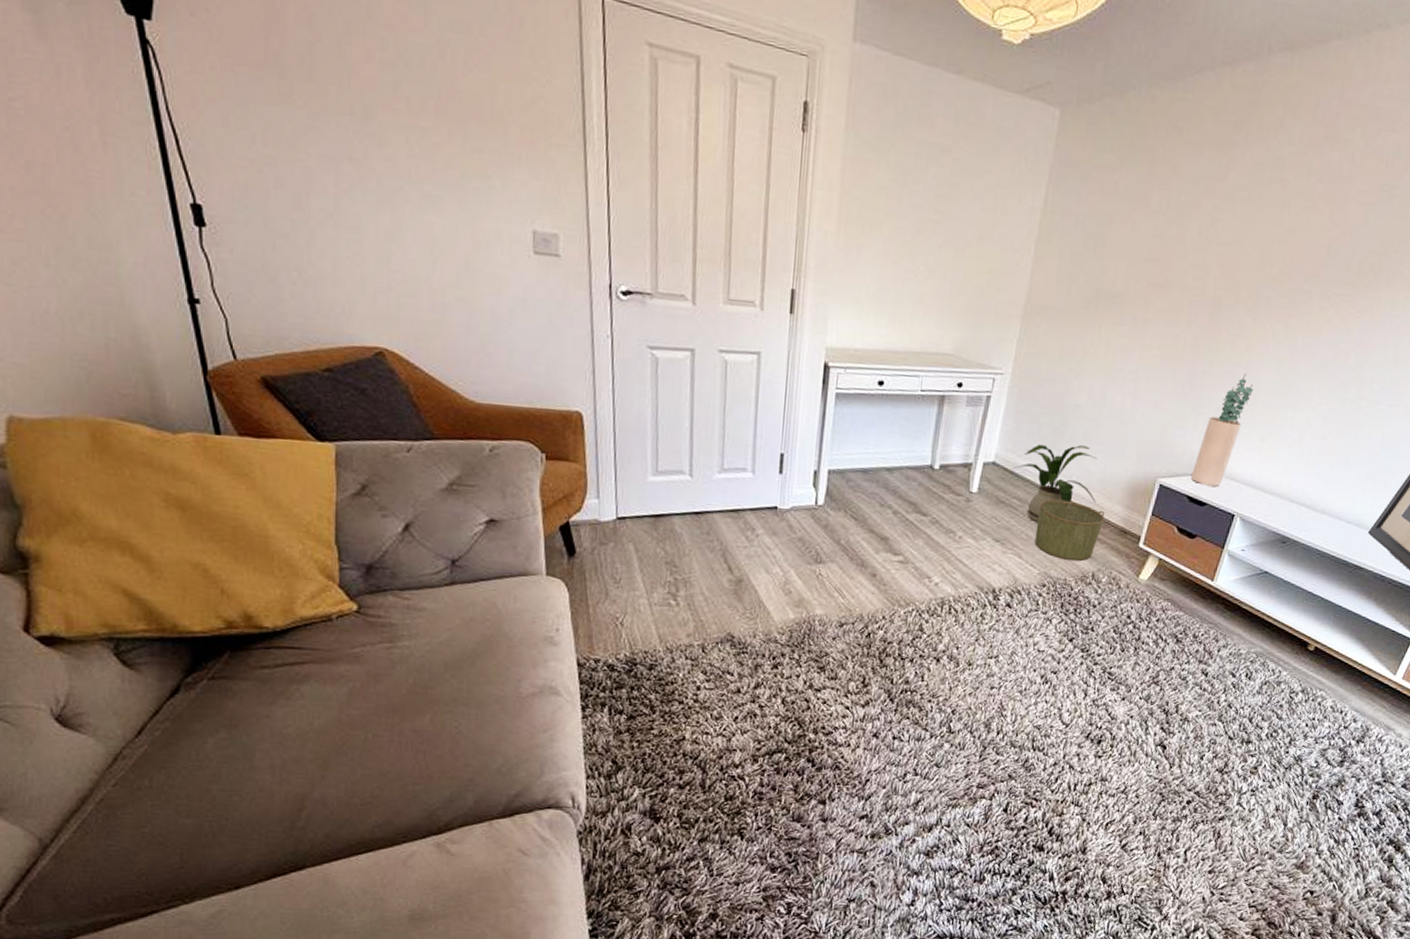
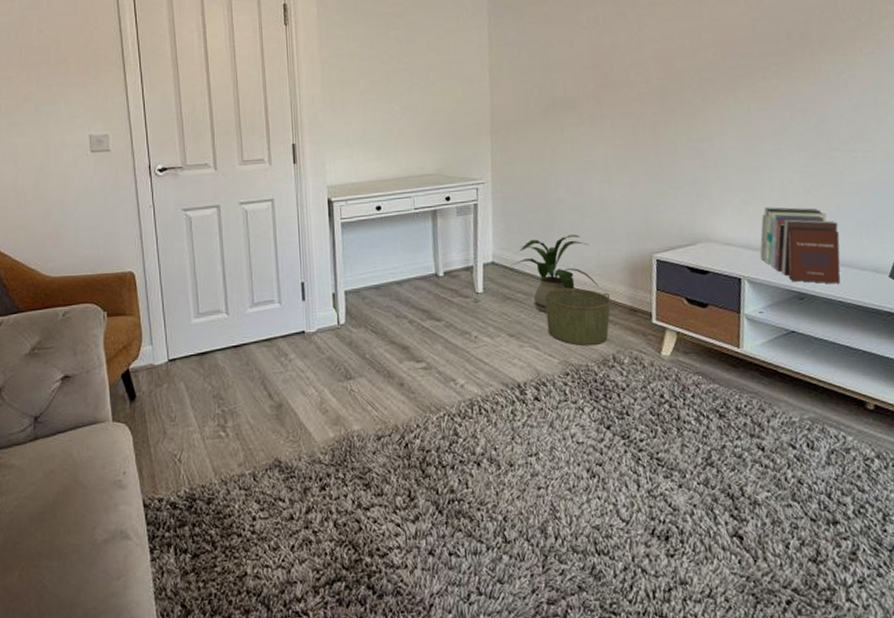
vase: present [1190,374,1253,487] -> none [684,146,722,254]
books: none [1259,447,1341,533] -> present [759,207,841,284]

